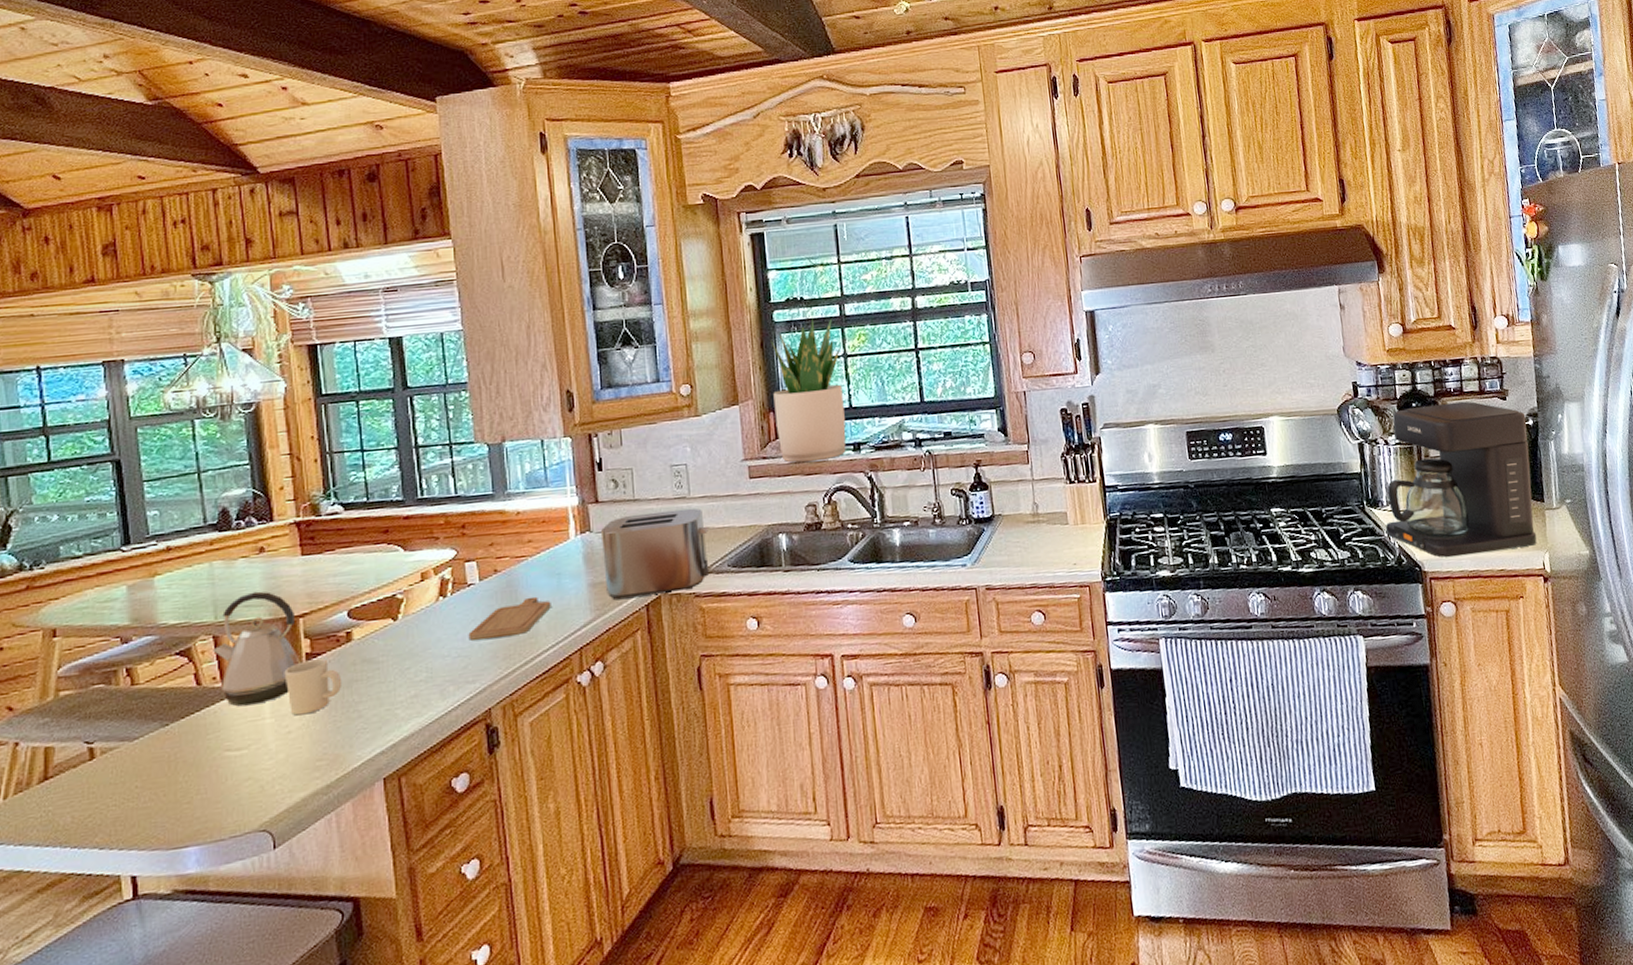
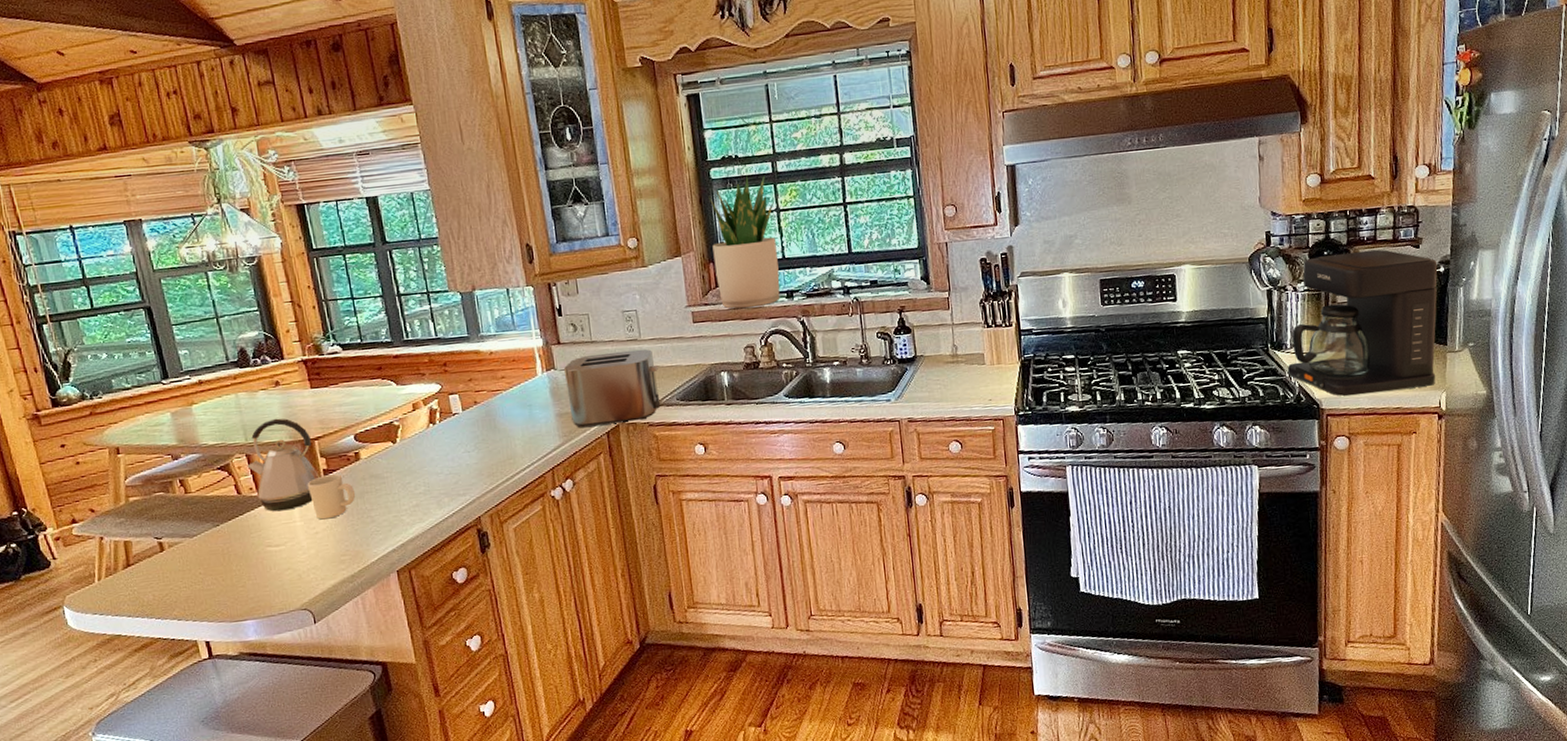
chopping board: present [468,596,551,640] -> none [456,424,525,461]

